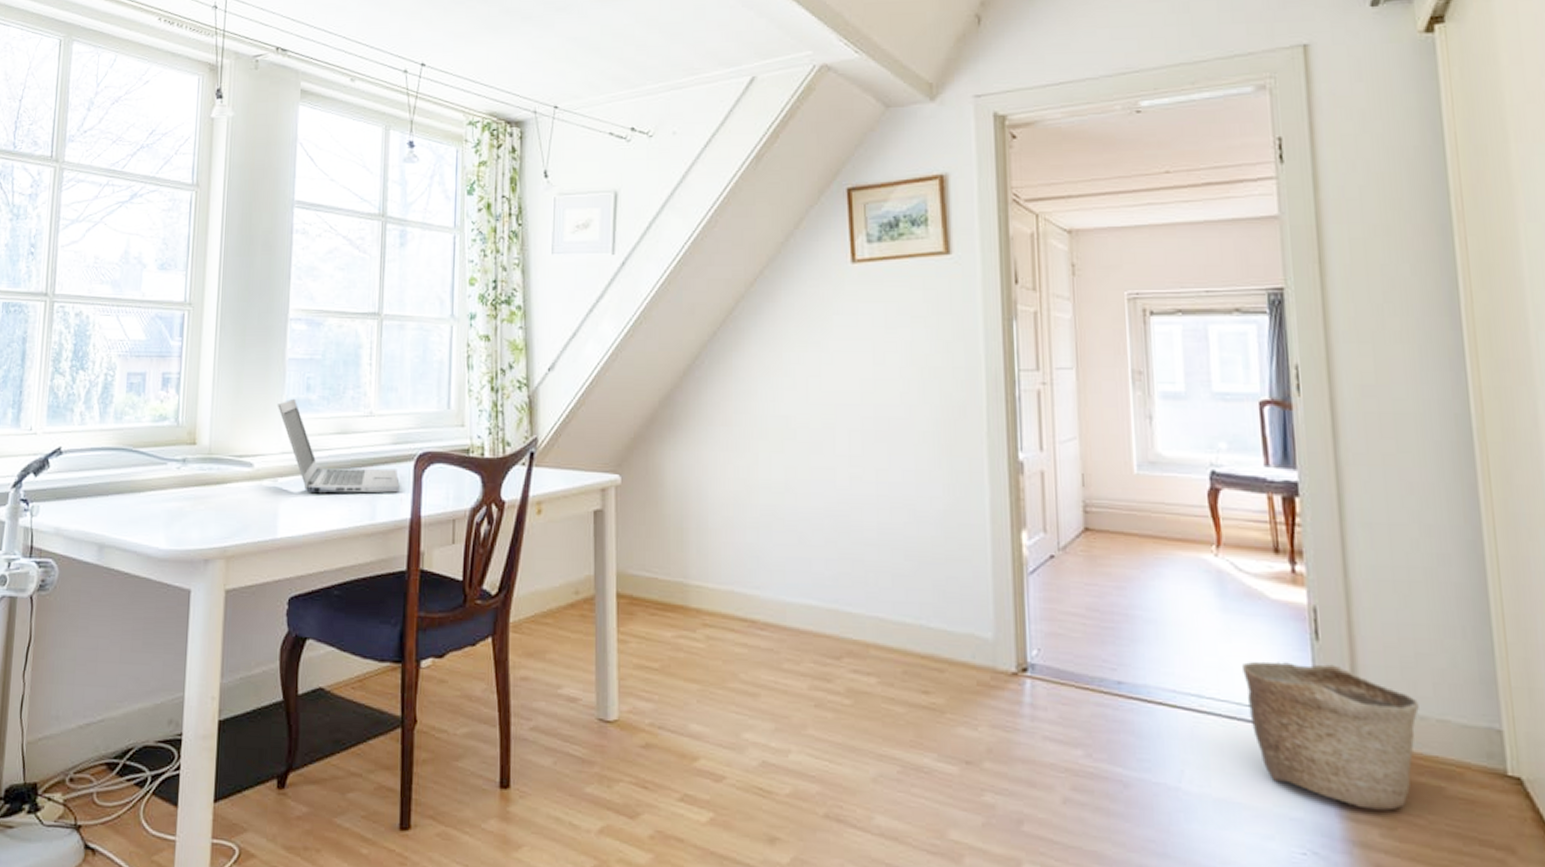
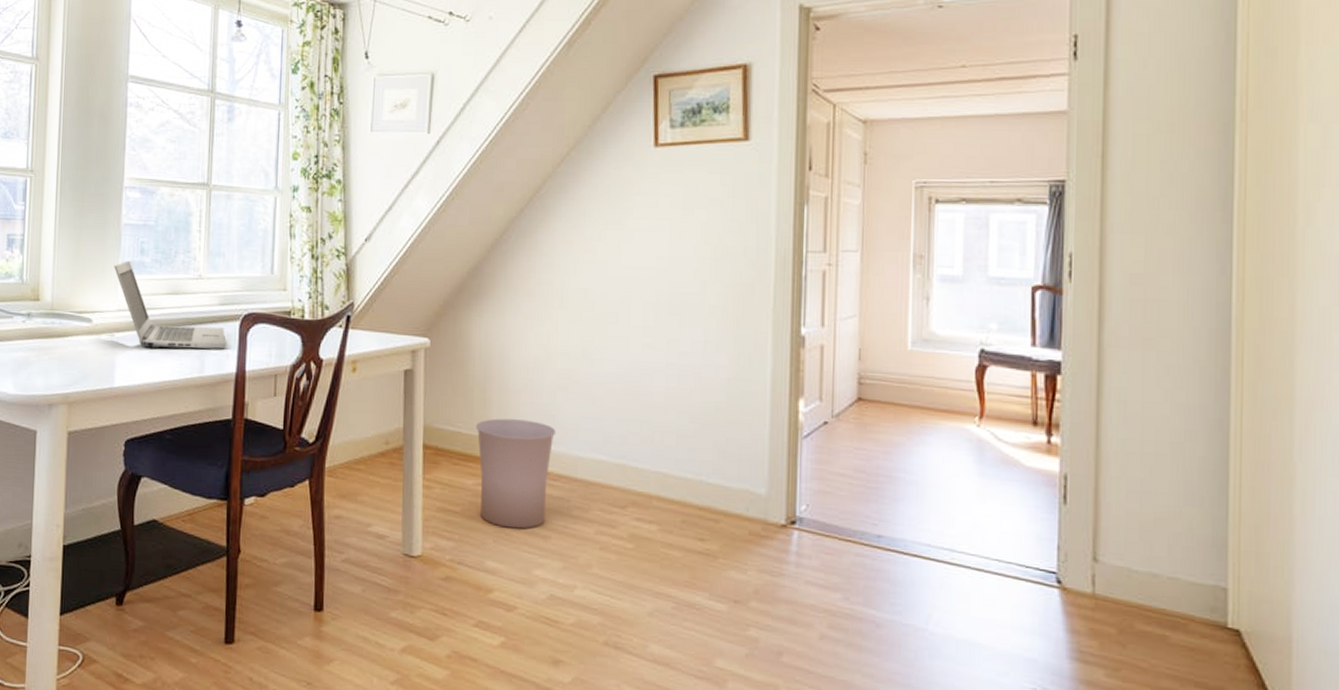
waste bin: none [672,561,762,686] -> present [475,418,557,529]
basket: present [1242,661,1419,811] -> none [994,521,1153,655]

